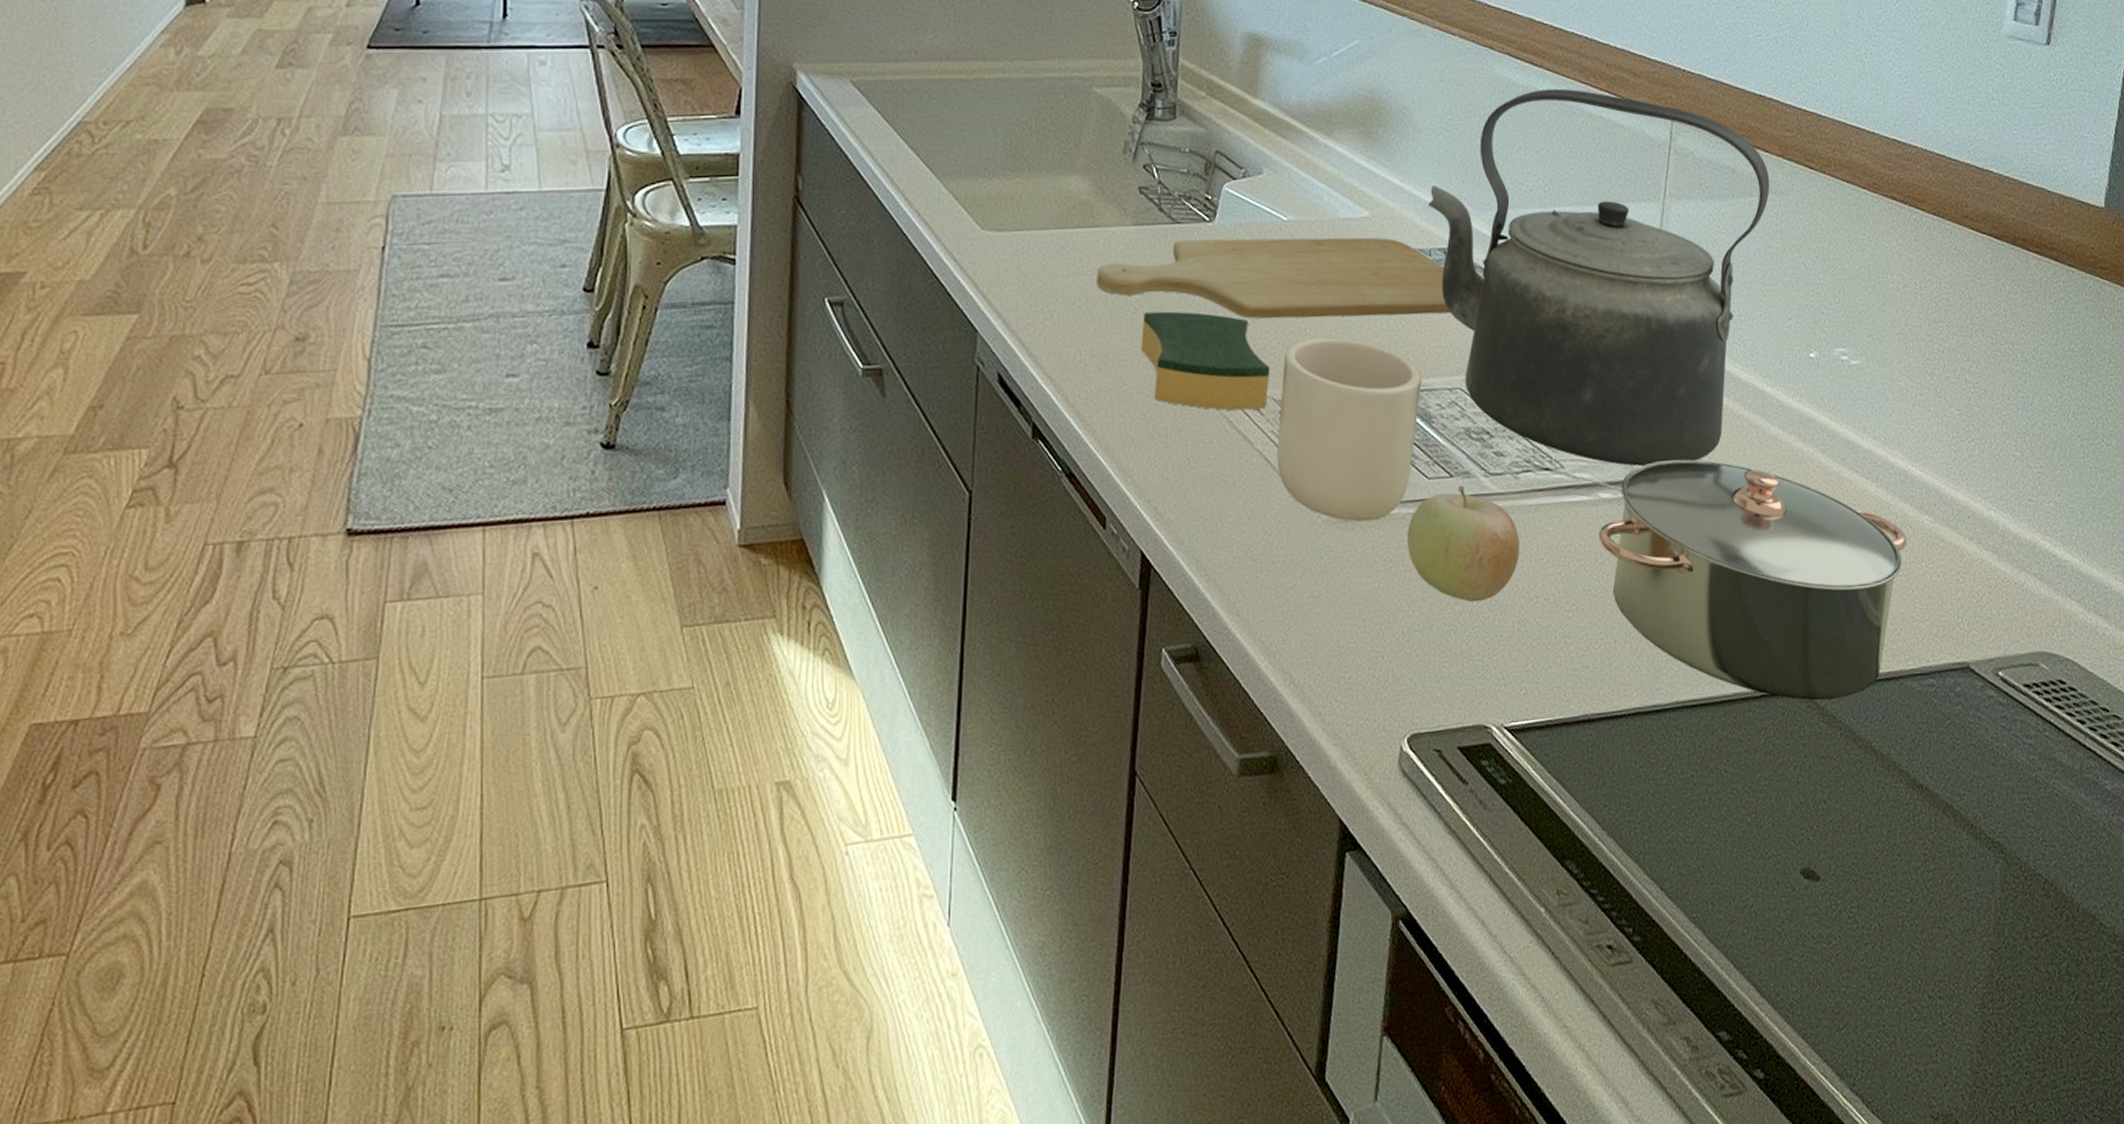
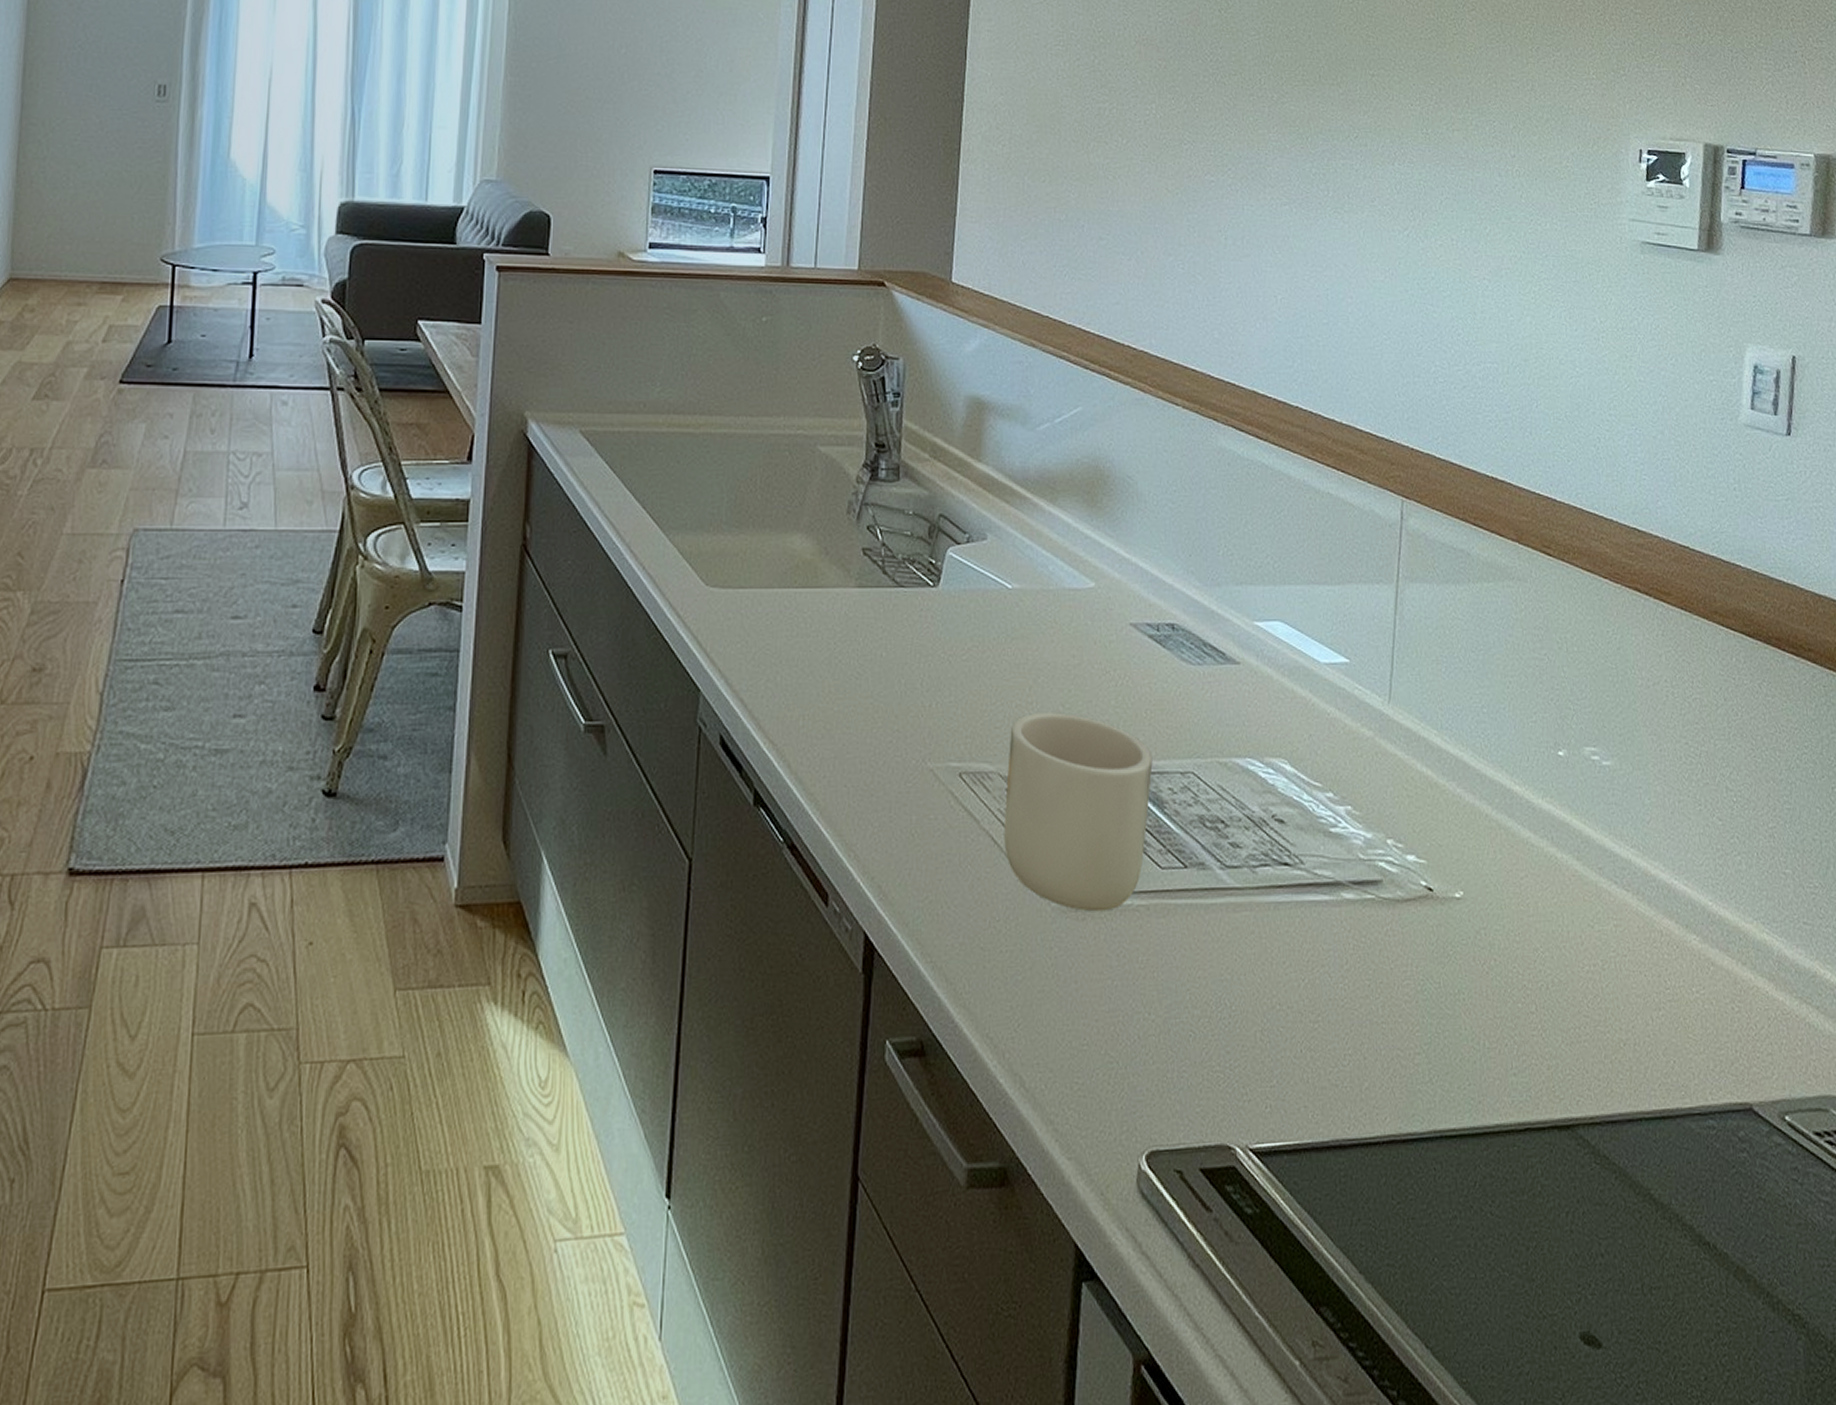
chopping board: present [1097,237,1451,319] -> none [820,604,1181,693]
sponge: present [1141,311,1271,411] -> none [865,678,997,786]
fruit: present [1408,485,1520,603] -> none [1141,877,1260,1007]
kettle: present [1428,88,1770,467] -> none [1154,463,1507,866]
cooking pot: present [1598,459,1908,700] -> none [1343,860,1676,1138]

